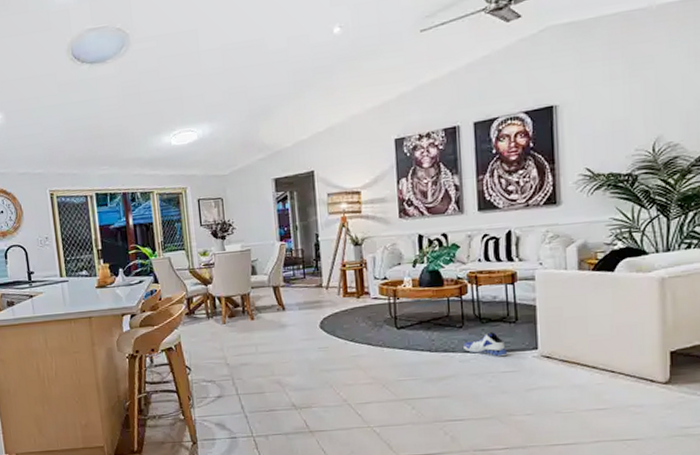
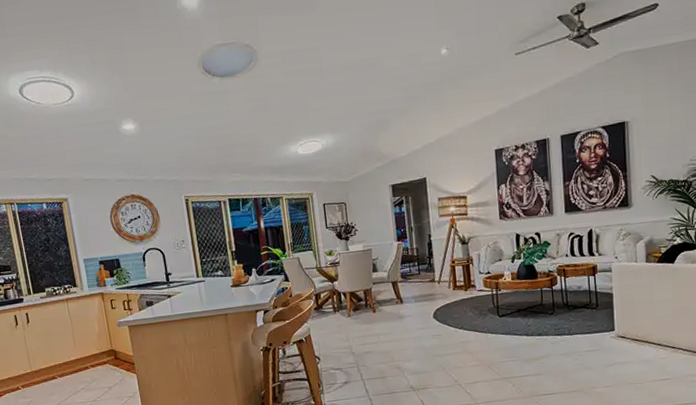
sneaker: present [463,332,508,357] -> none [554,317,591,338]

